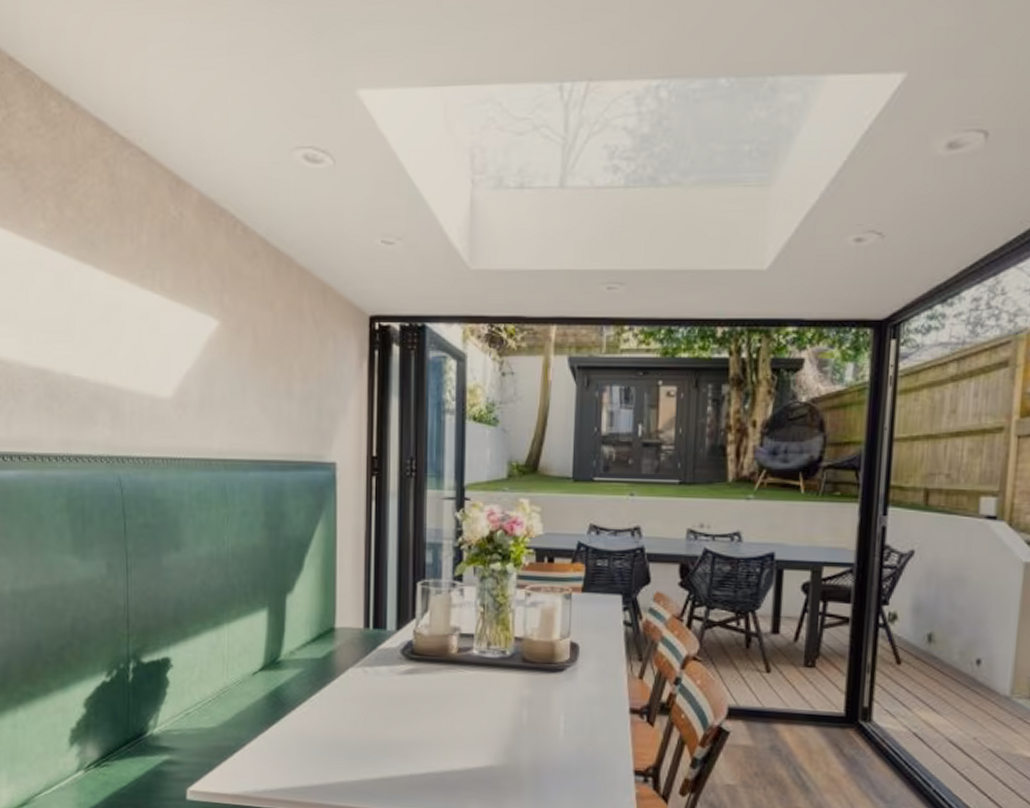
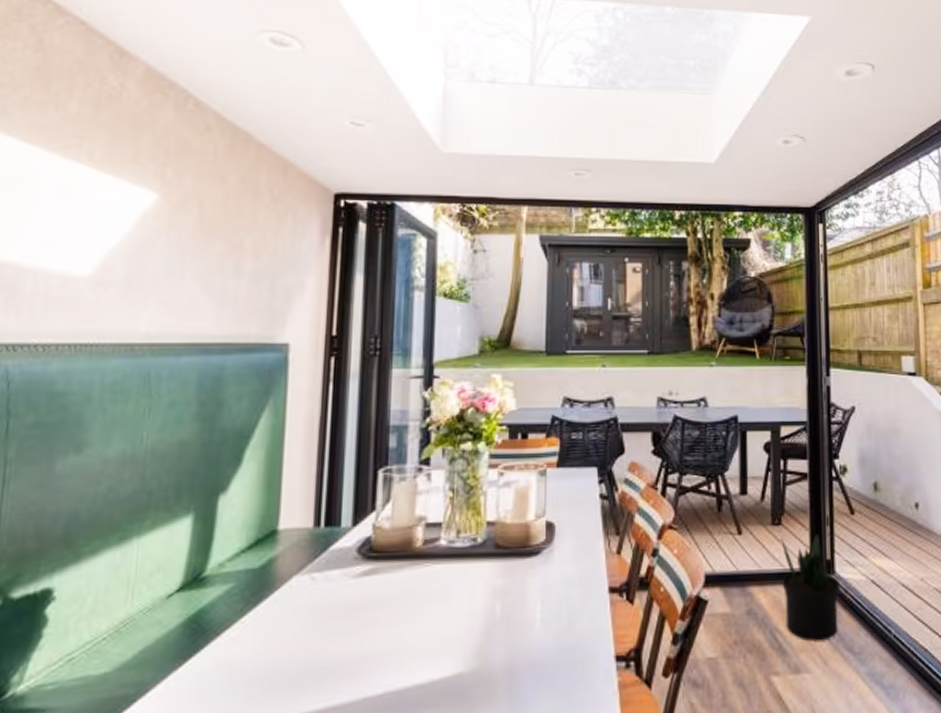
planter: none [810,680,876,784] -> present [781,534,840,642]

